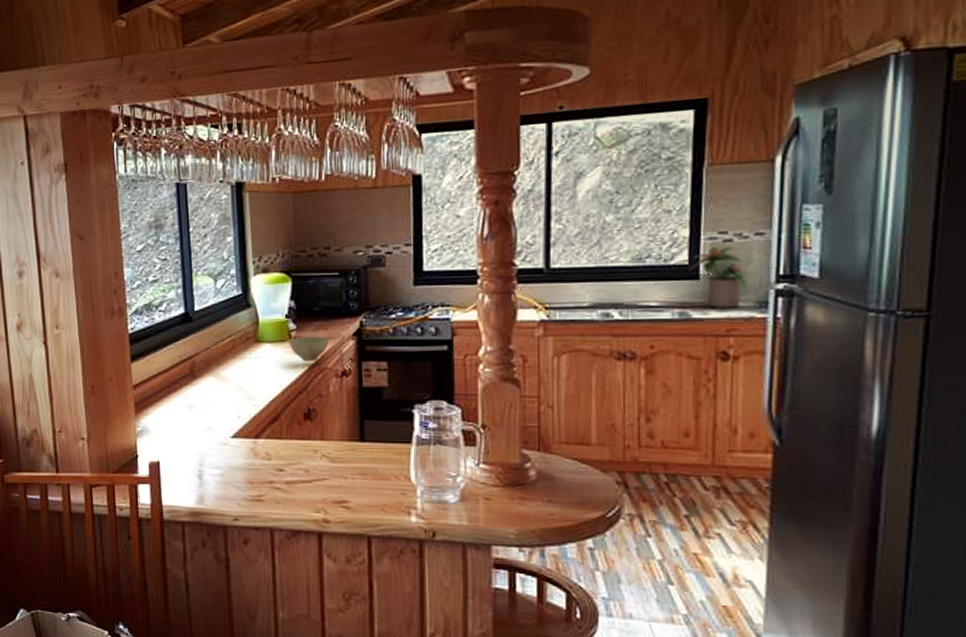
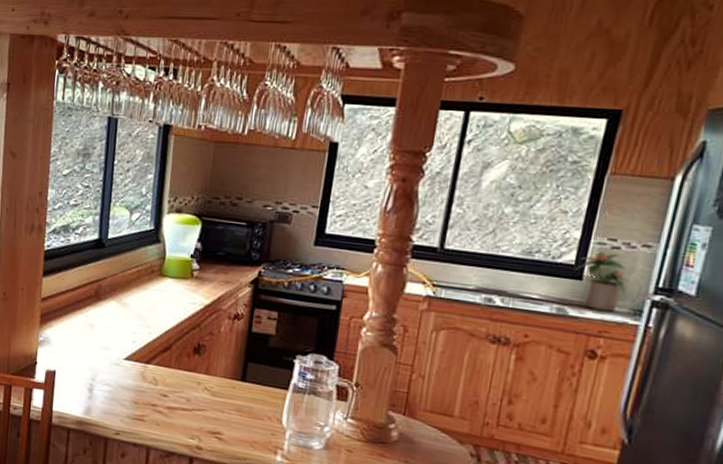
bowl: present [288,336,329,362] -> none [189,277,228,302]

